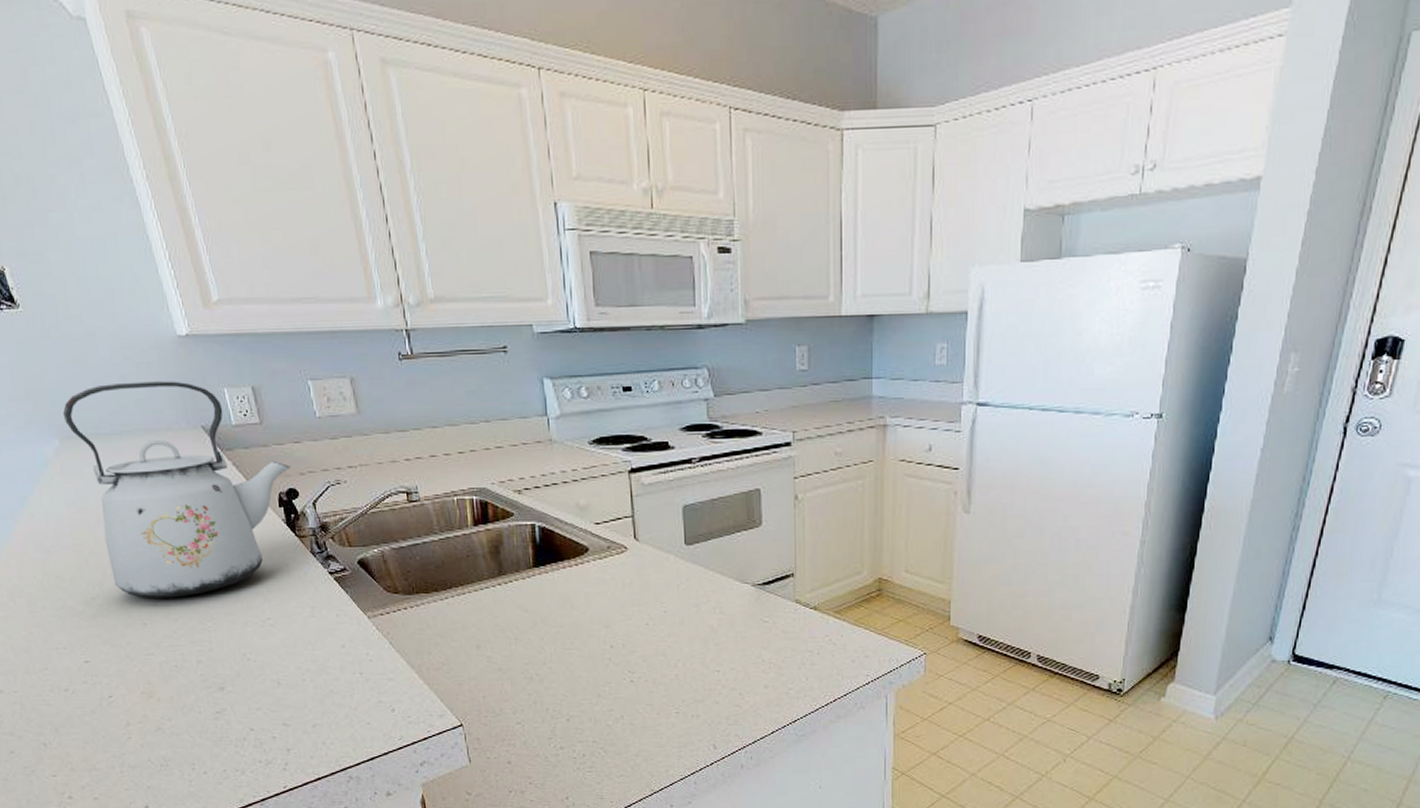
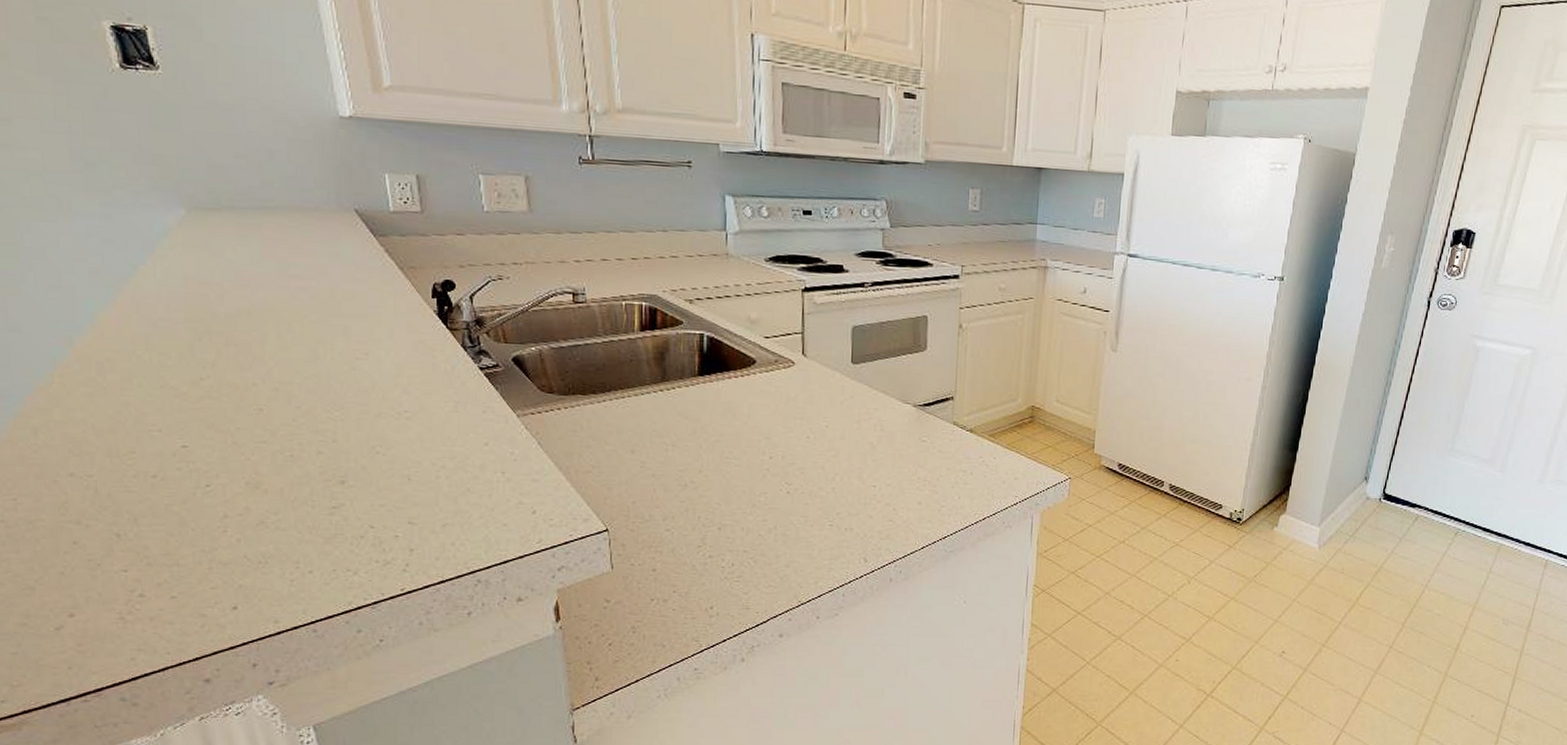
kettle: present [62,381,292,598] -> none [194,157,451,384]

